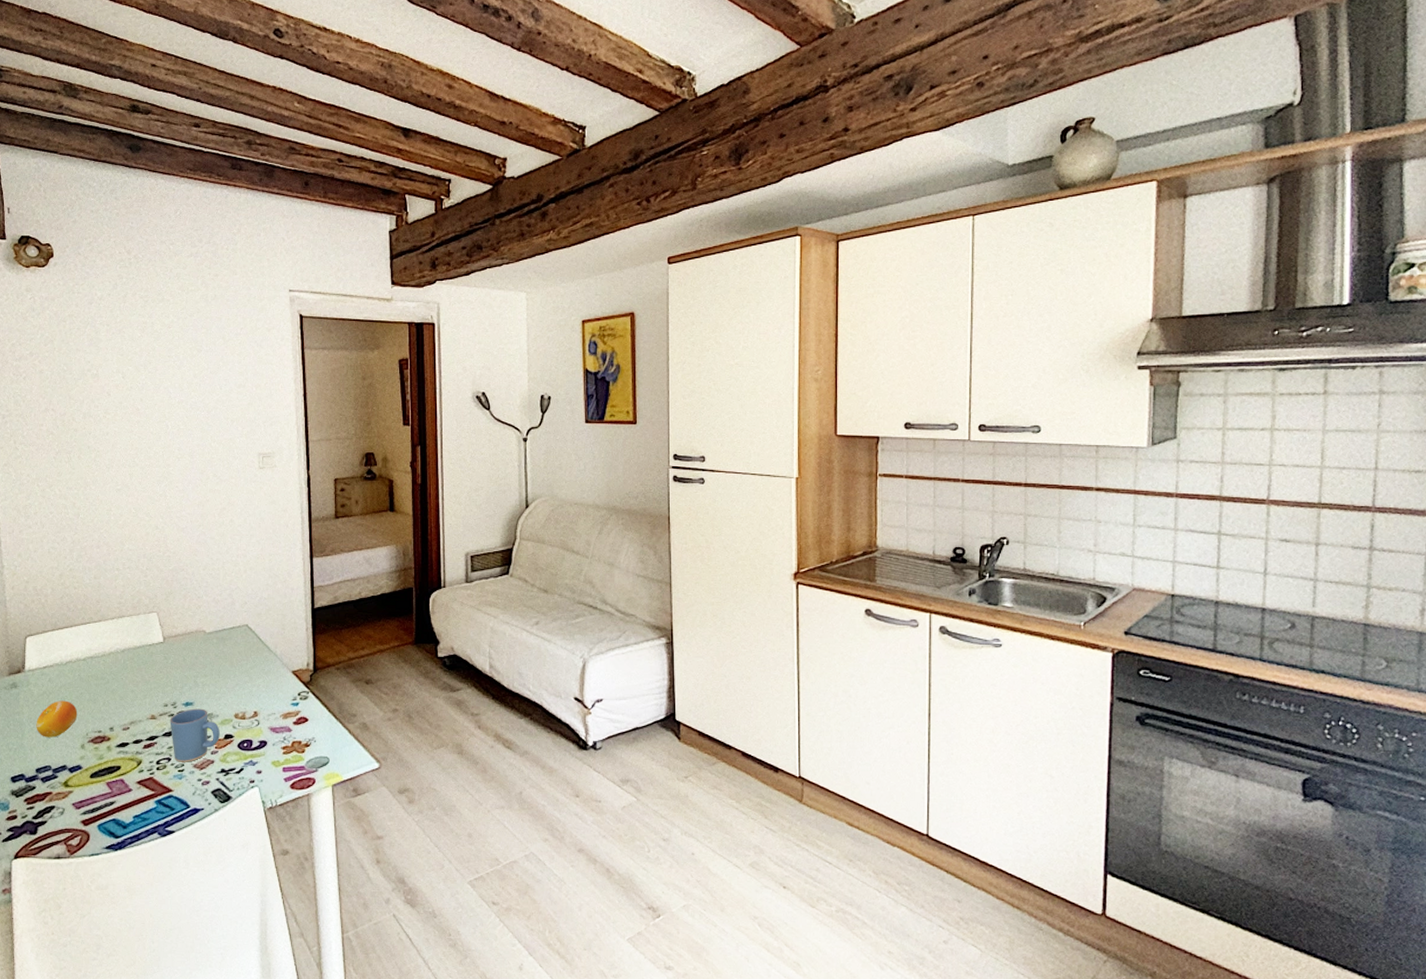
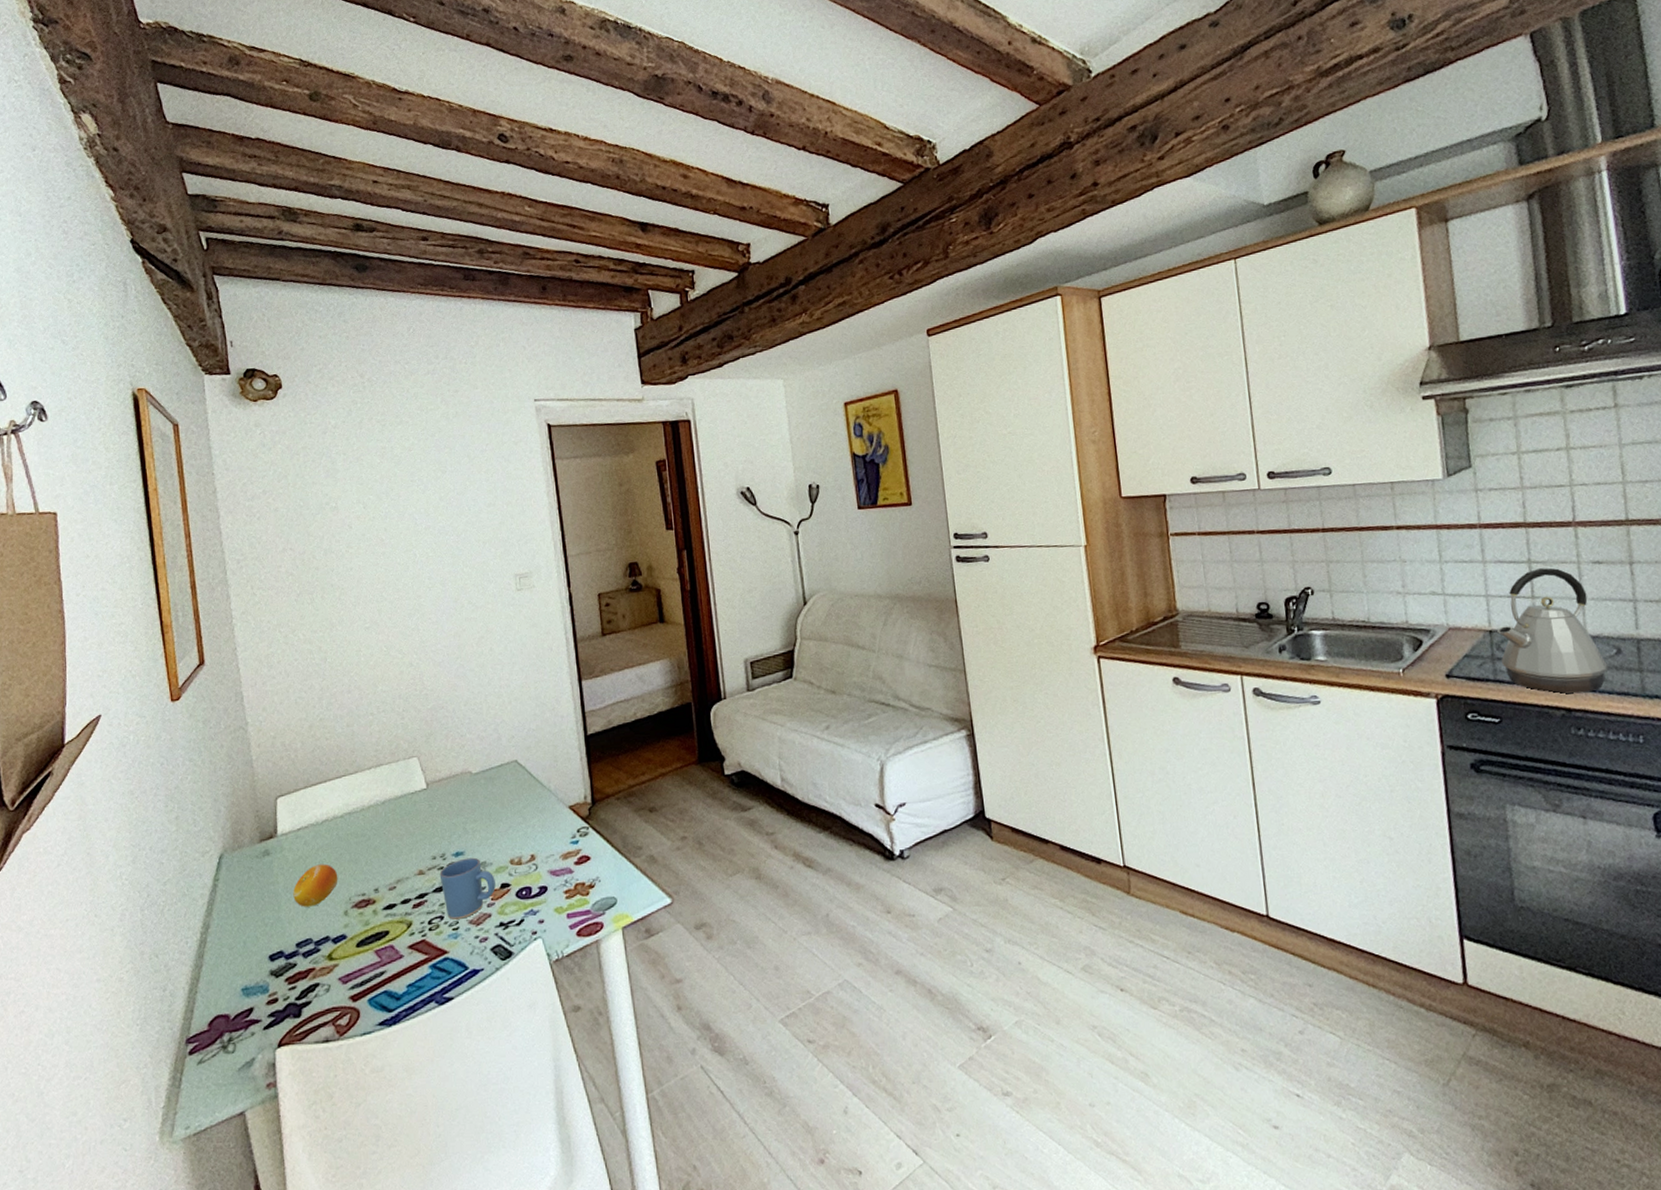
kettle: none [1179,541,1280,661] -> present [1497,567,1608,694]

